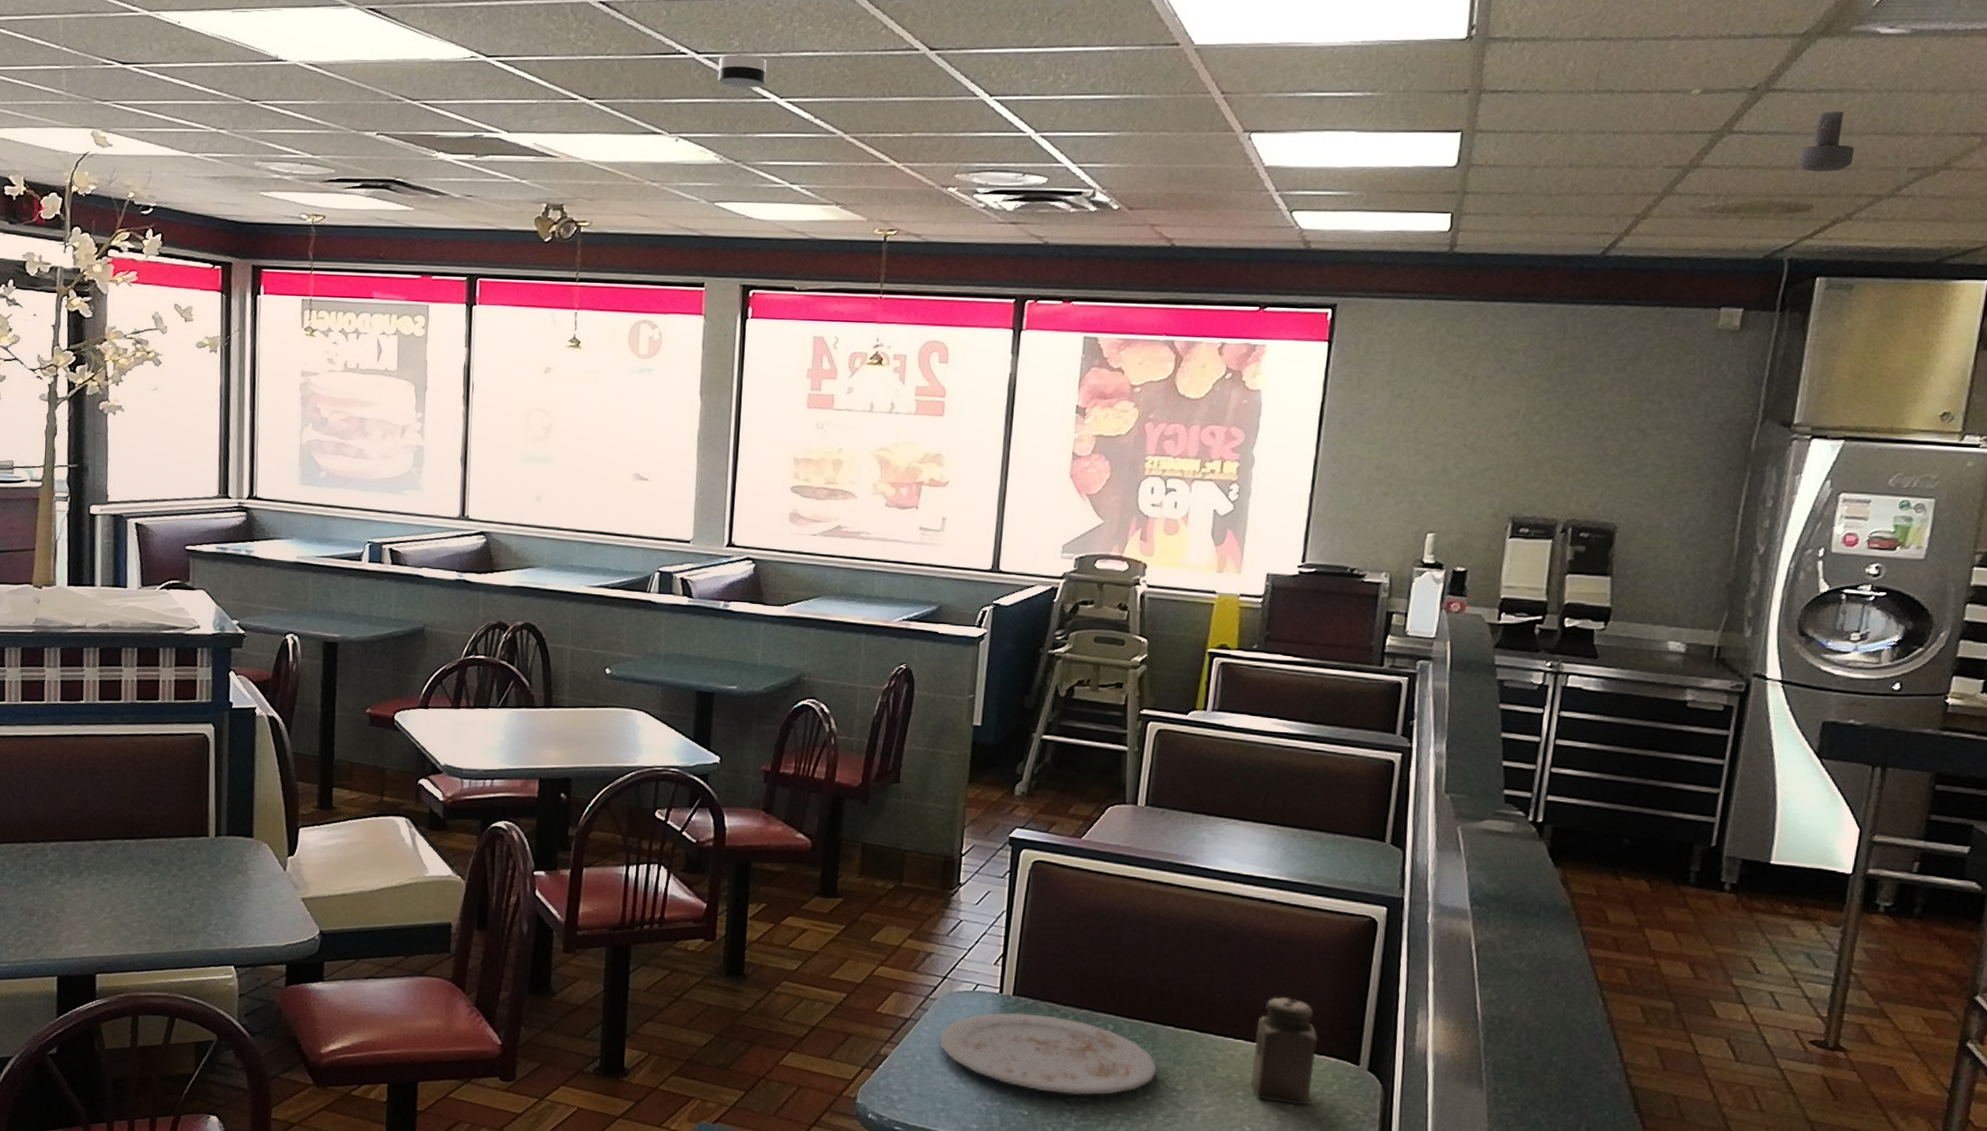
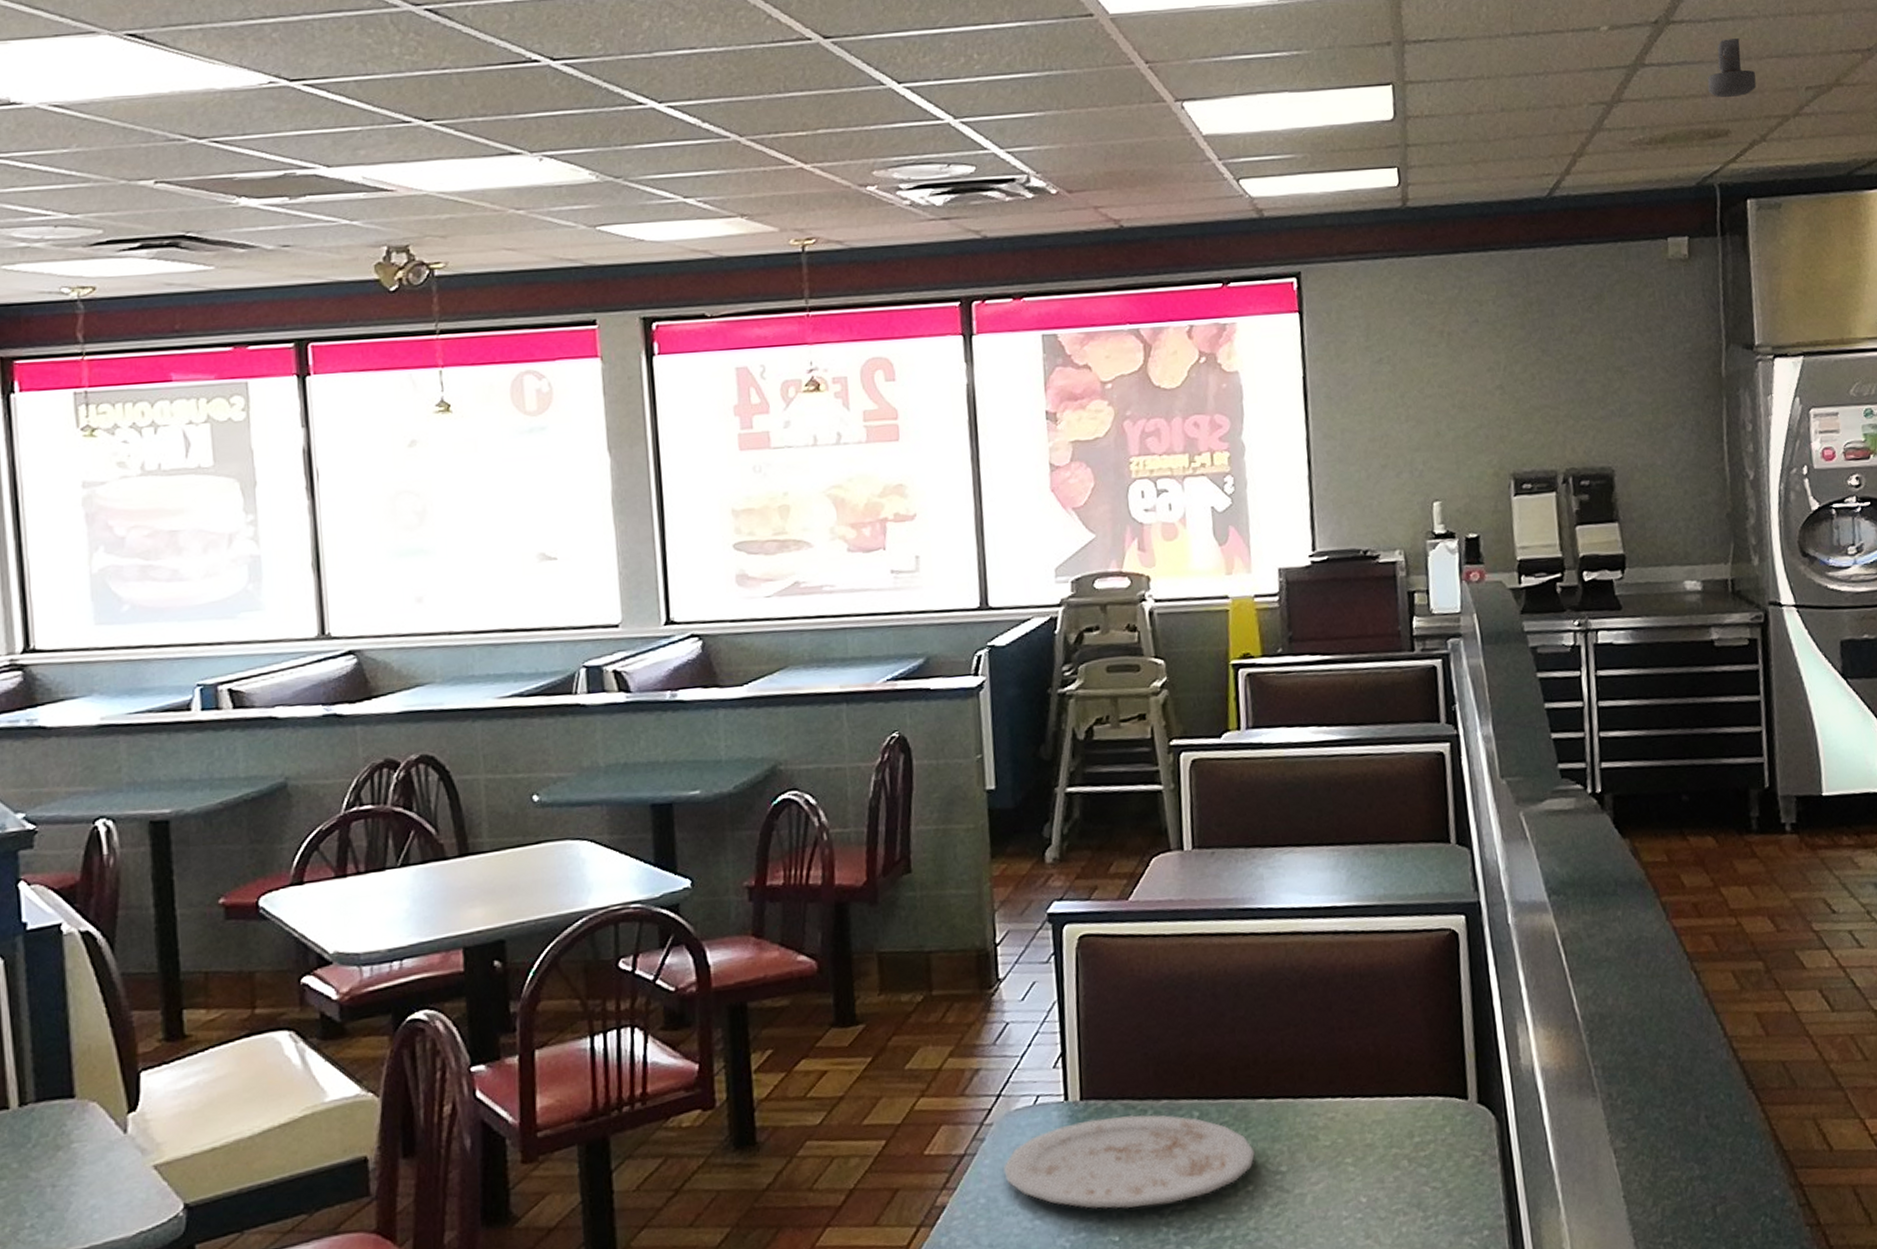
smoke detector: present [717,54,767,88] -> none [579,57,639,95]
salt shaker: present [1249,997,1318,1106] -> none [1354,1038,1423,1163]

